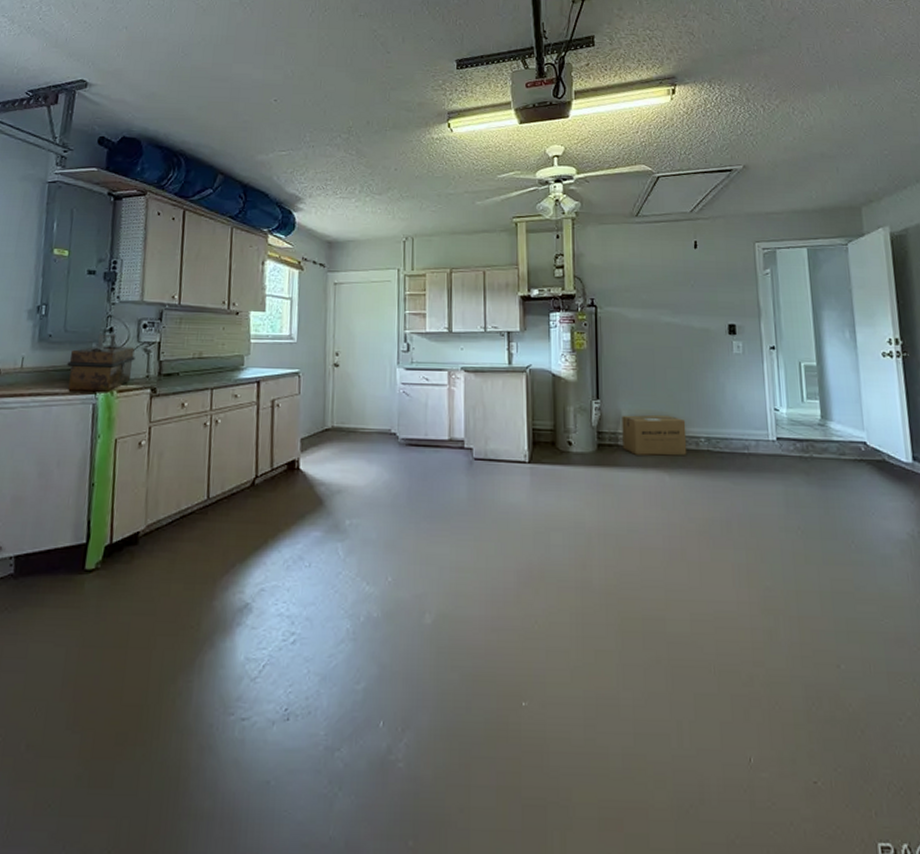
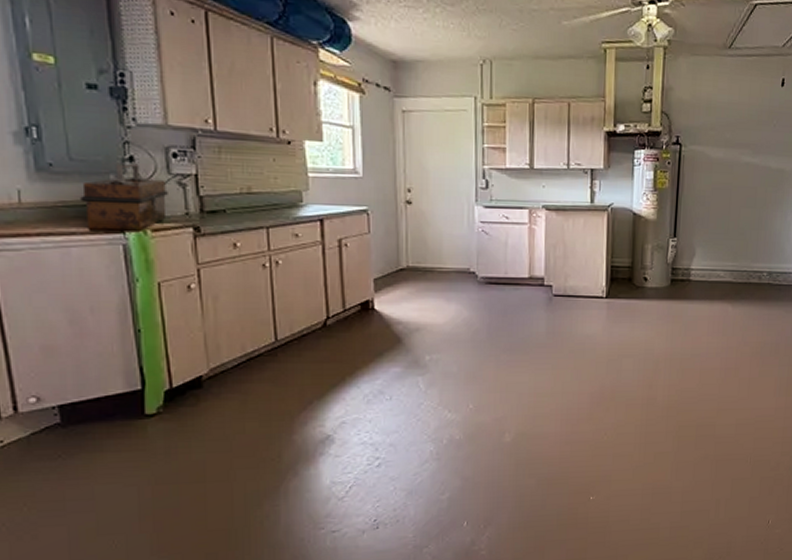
box: present [622,415,687,457] -> none [694,251,752,290]

